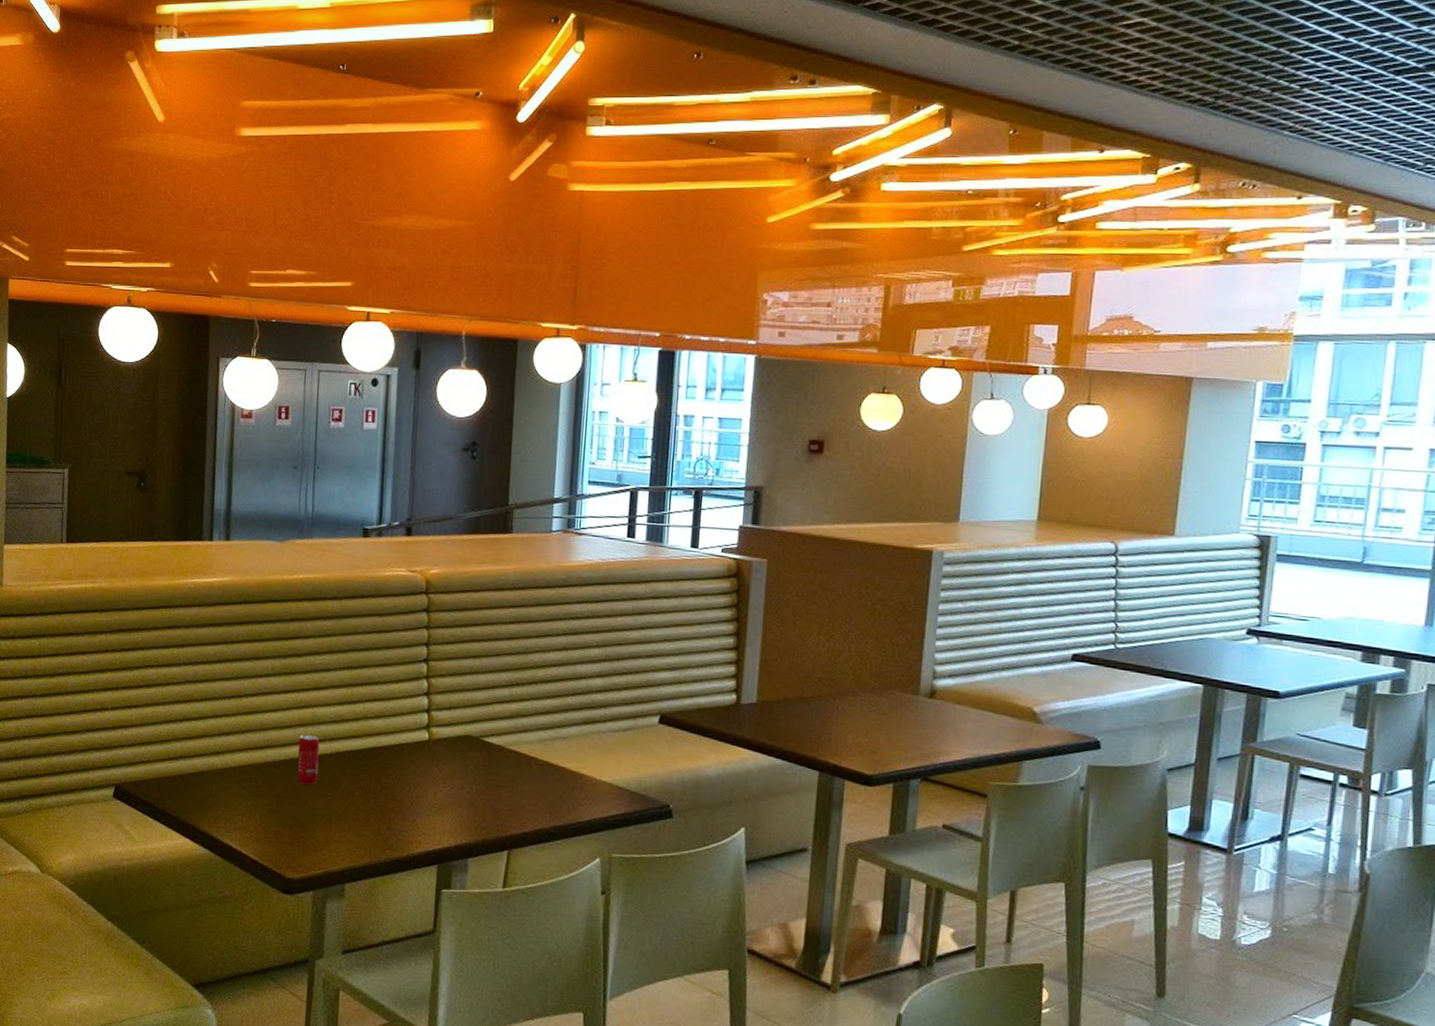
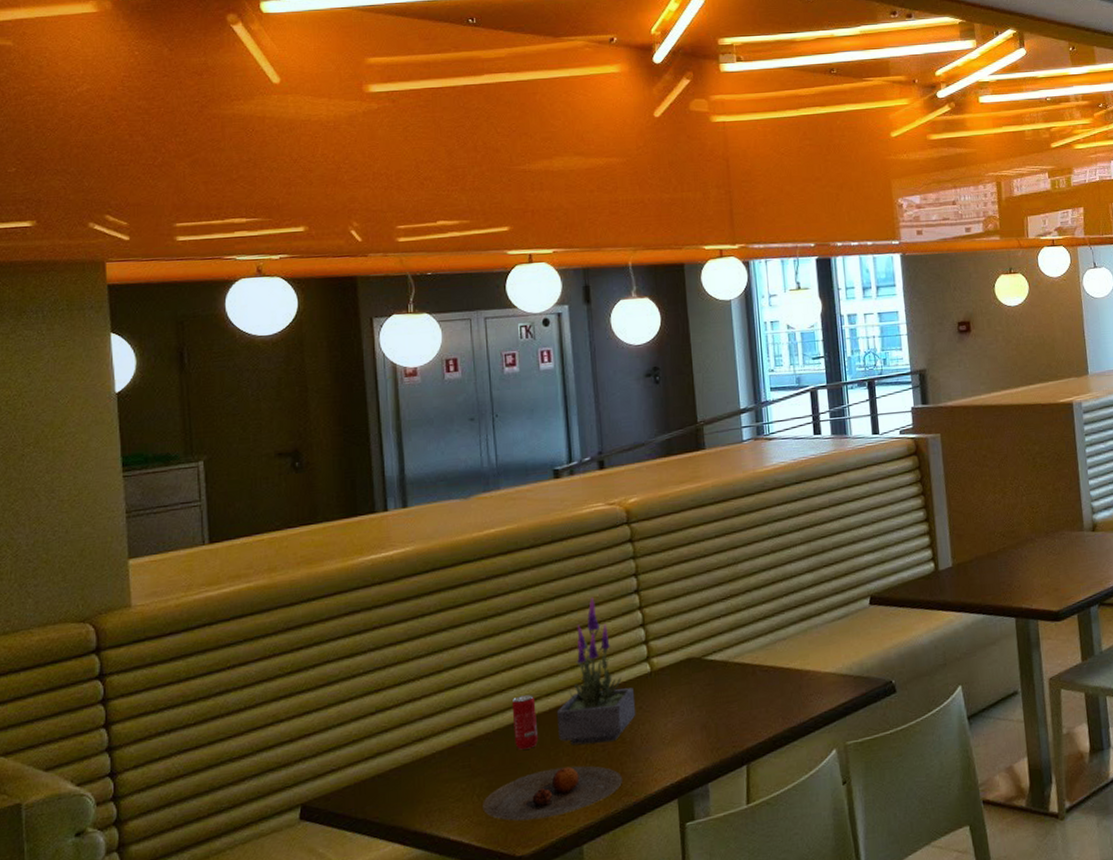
plate: none [262,807,390,852] -> present [483,765,623,822]
potted plant: none [336,657,411,797] -> present [556,597,636,746]

